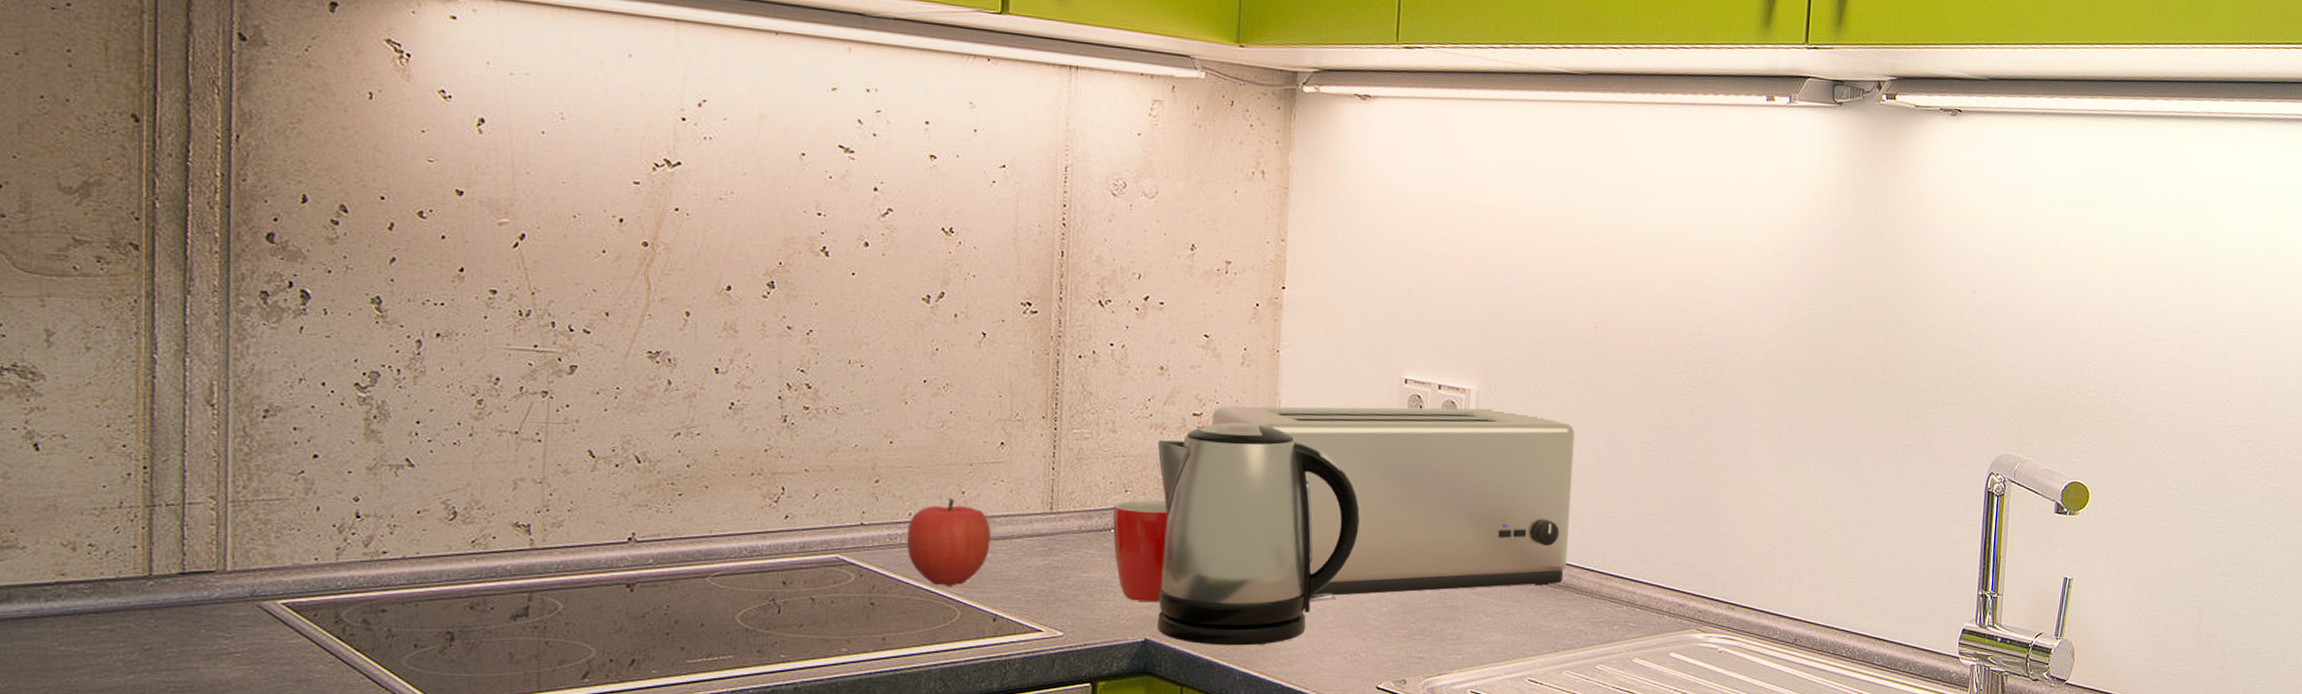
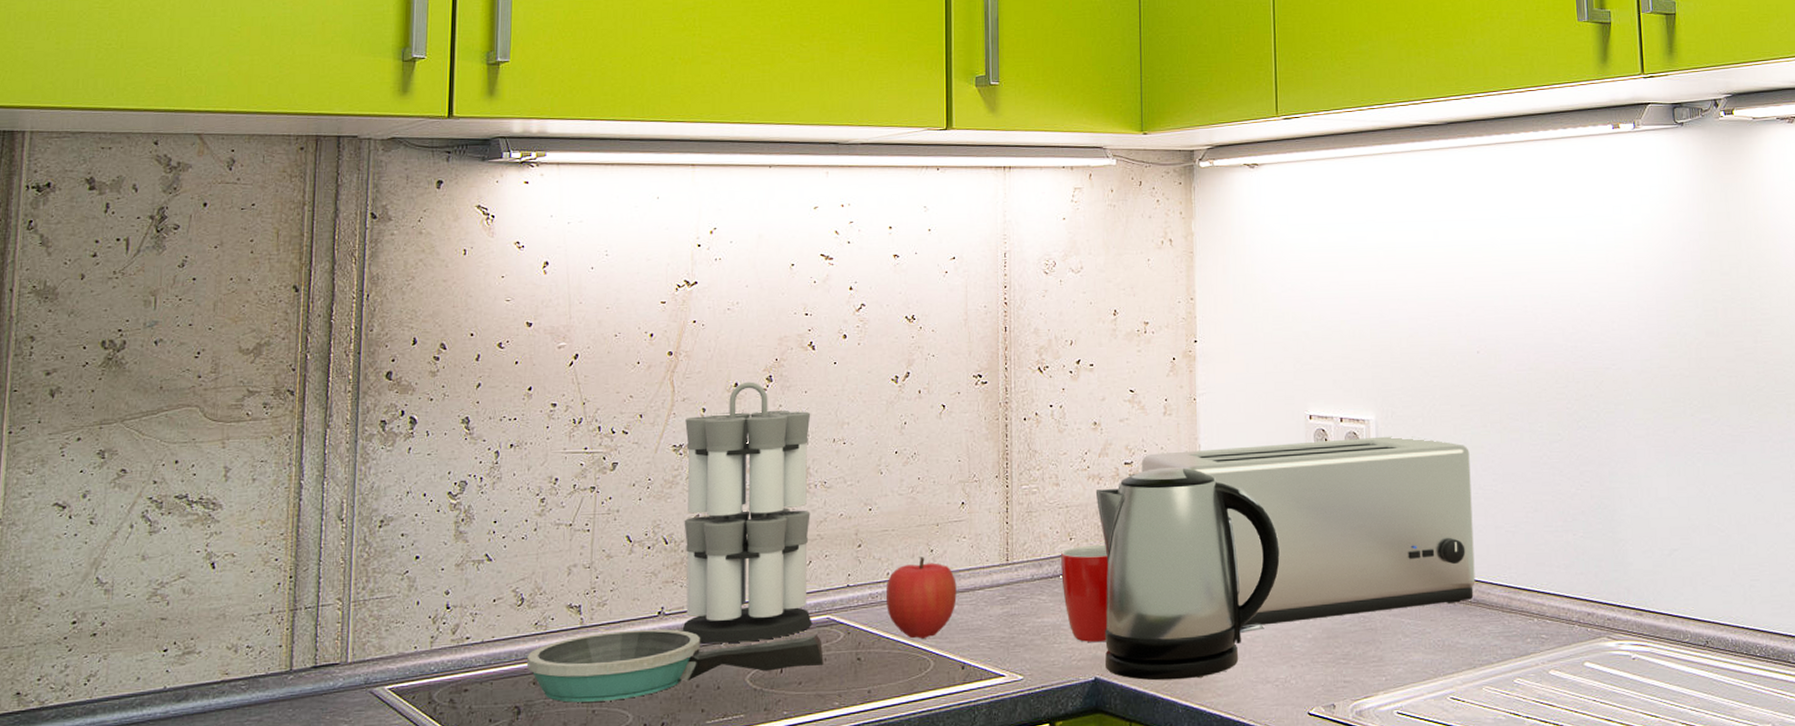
frying pan: none [461,555,830,632] -> present [526,628,824,703]
spice rack: none [658,285,822,578] -> present [682,381,812,644]

